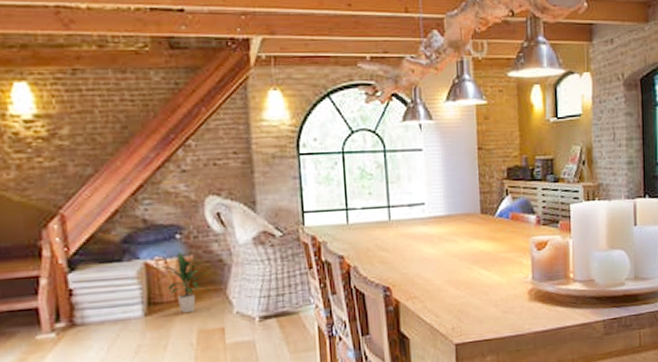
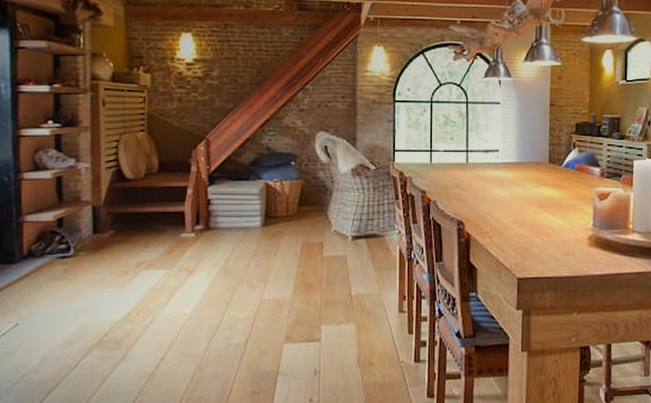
indoor plant: present [161,252,212,314] -> none [277,176,316,228]

